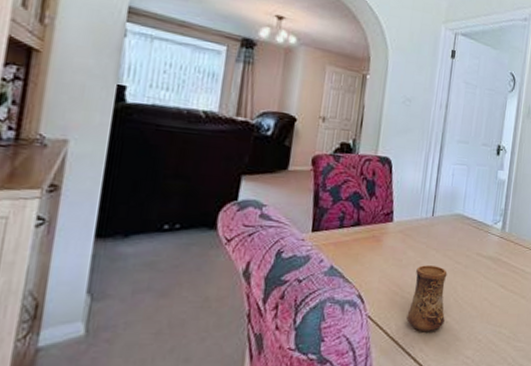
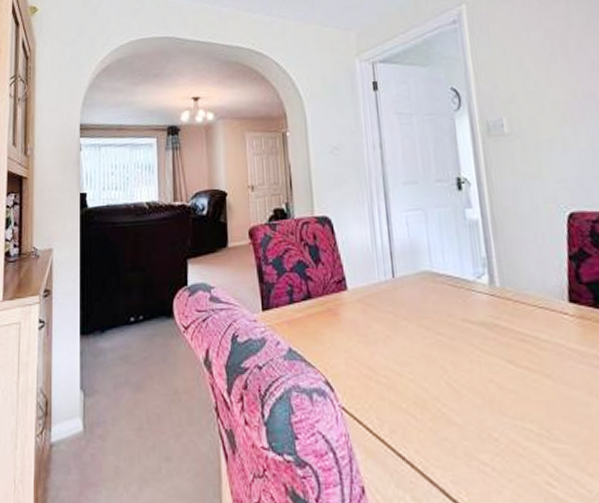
cup: present [406,265,448,332] -> none [388,340,440,428]

